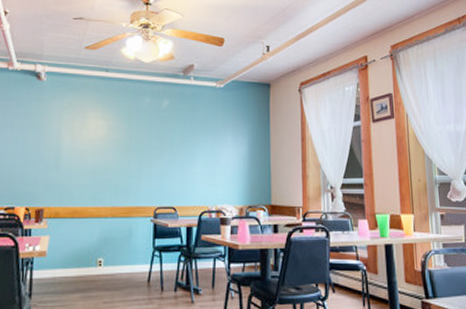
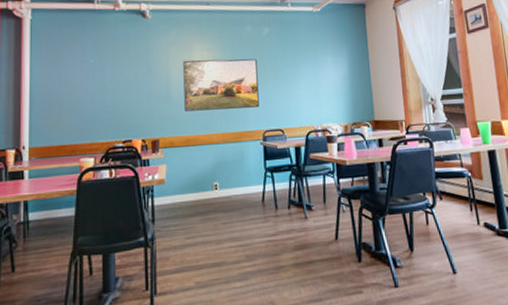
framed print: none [73,127,154,182] -> present [183,59,259,112]

